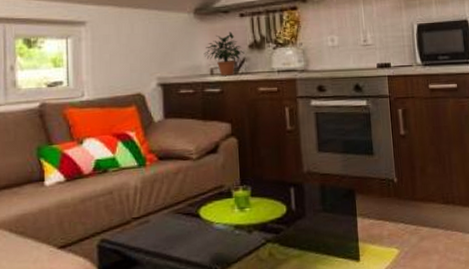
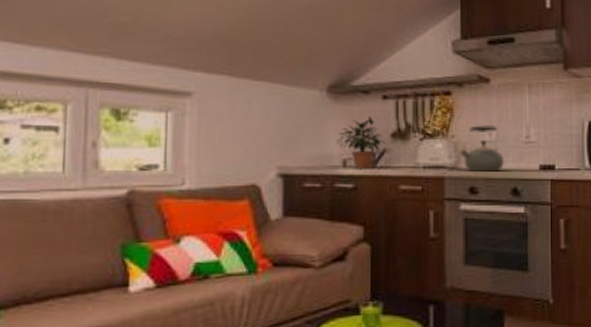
kettle: none [305,33,347,74] -> present [457,125,505,173]

